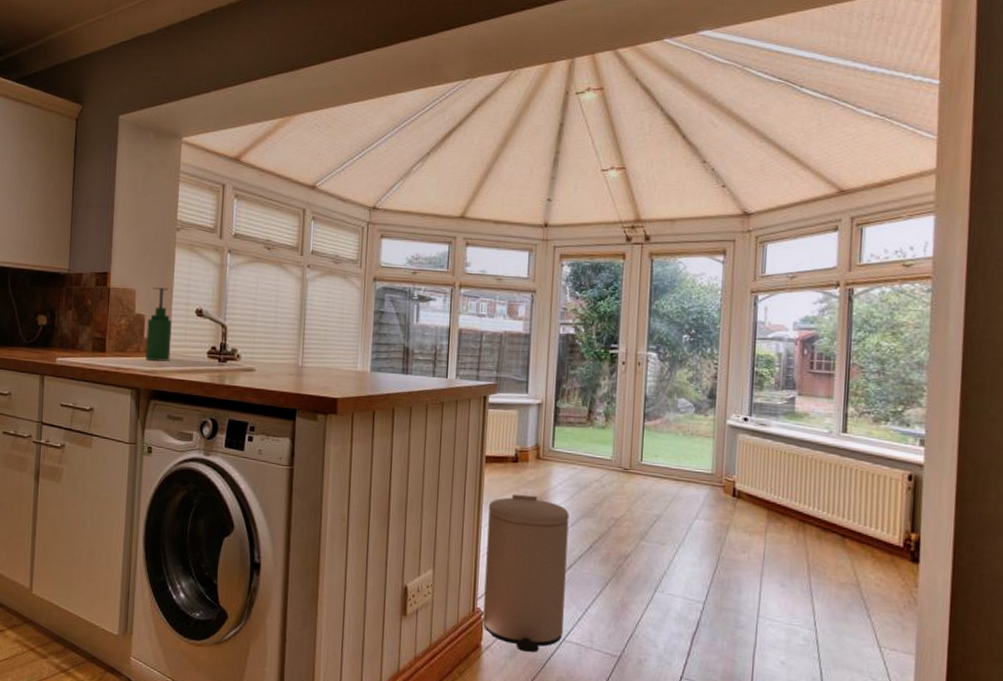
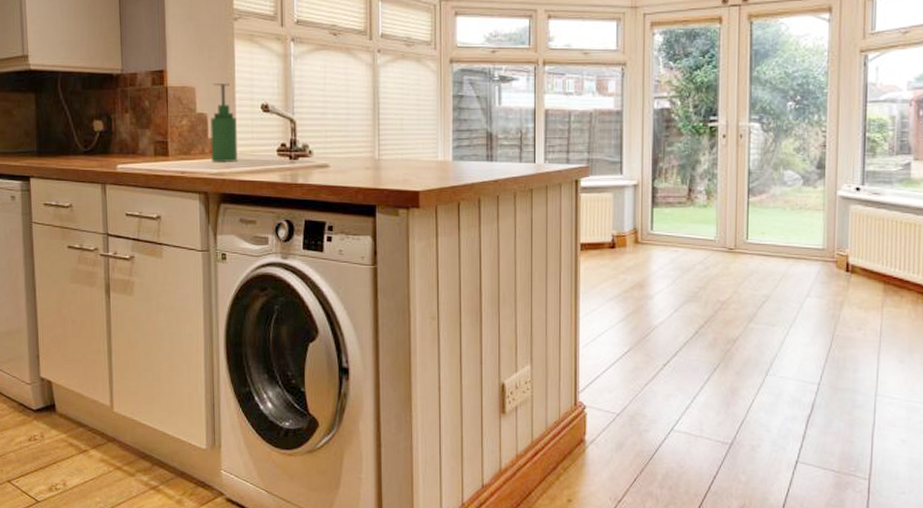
pedal bin: present [483,494,569,652] -> none [586,281,672,444]

